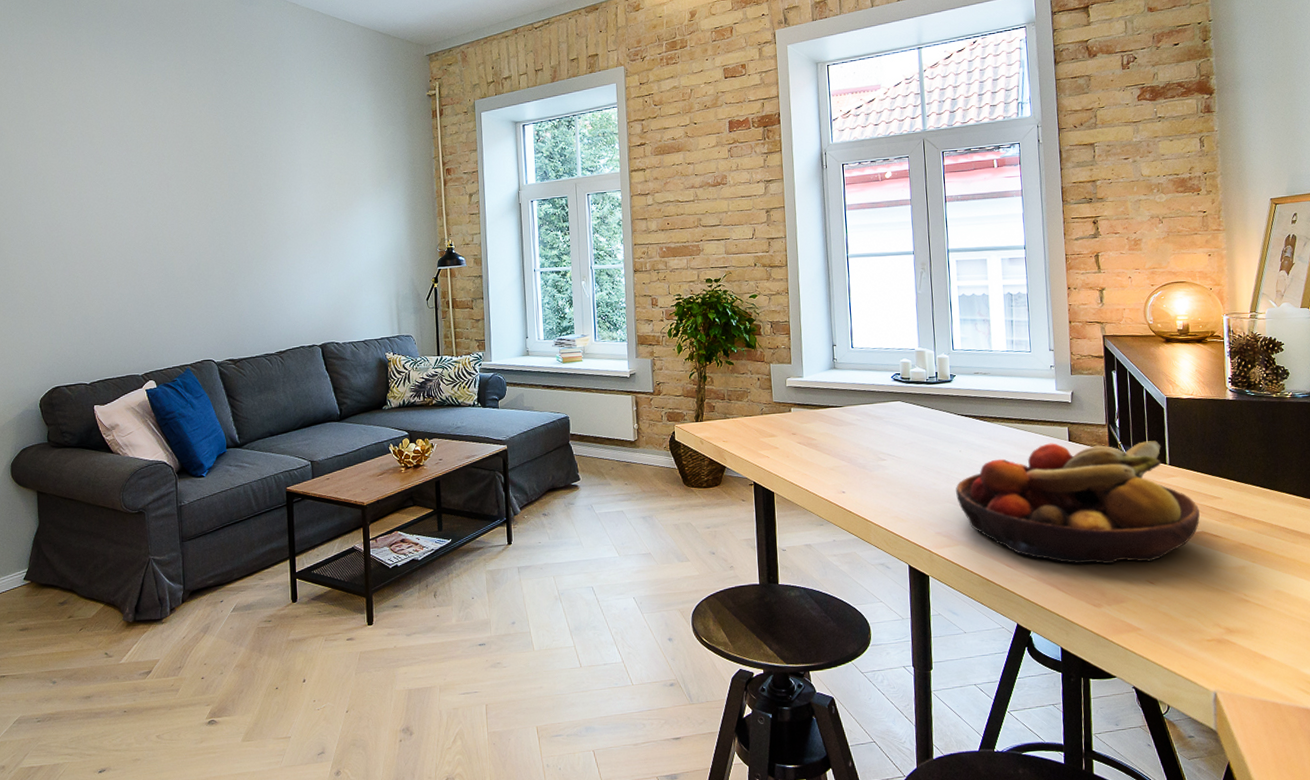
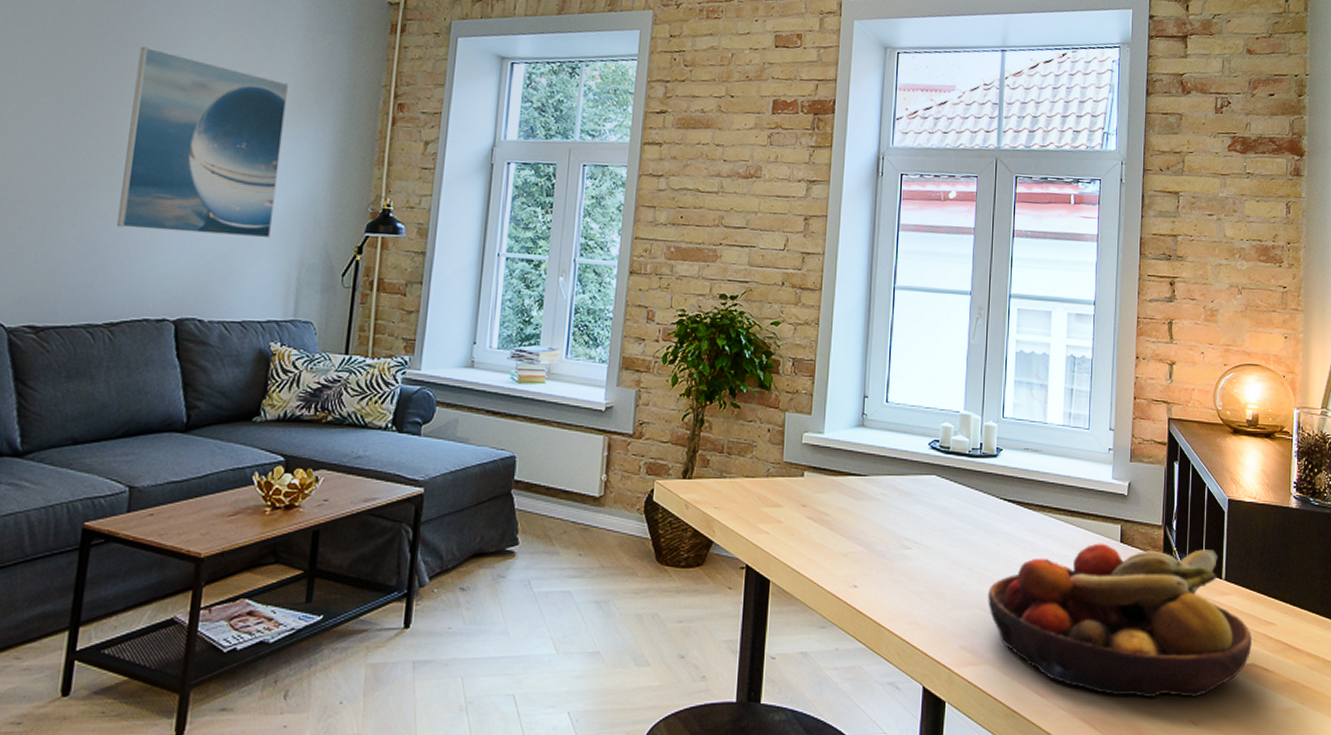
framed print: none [266,156,374,285] -> present [116,46,289,239]

